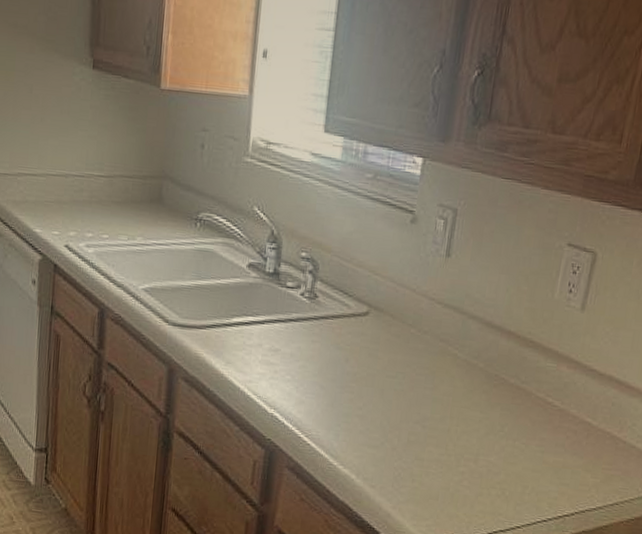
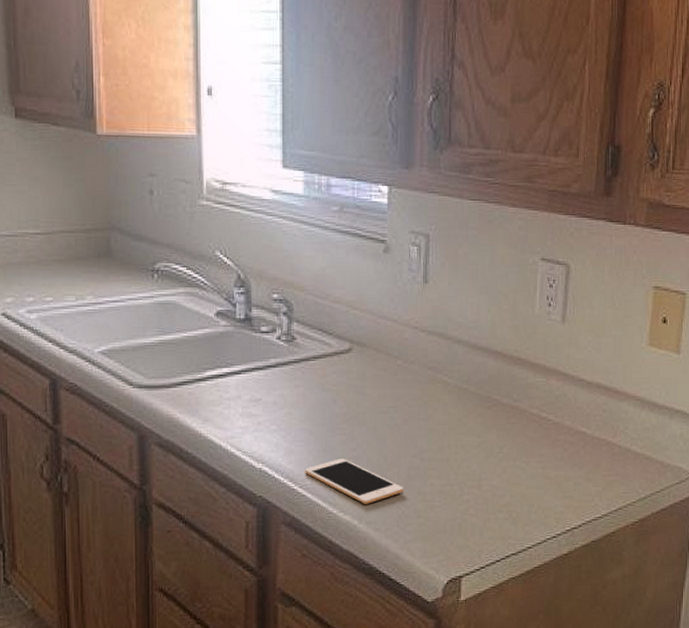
cell phone: none [312,414,402,462] -> present [305,458,403,504]

